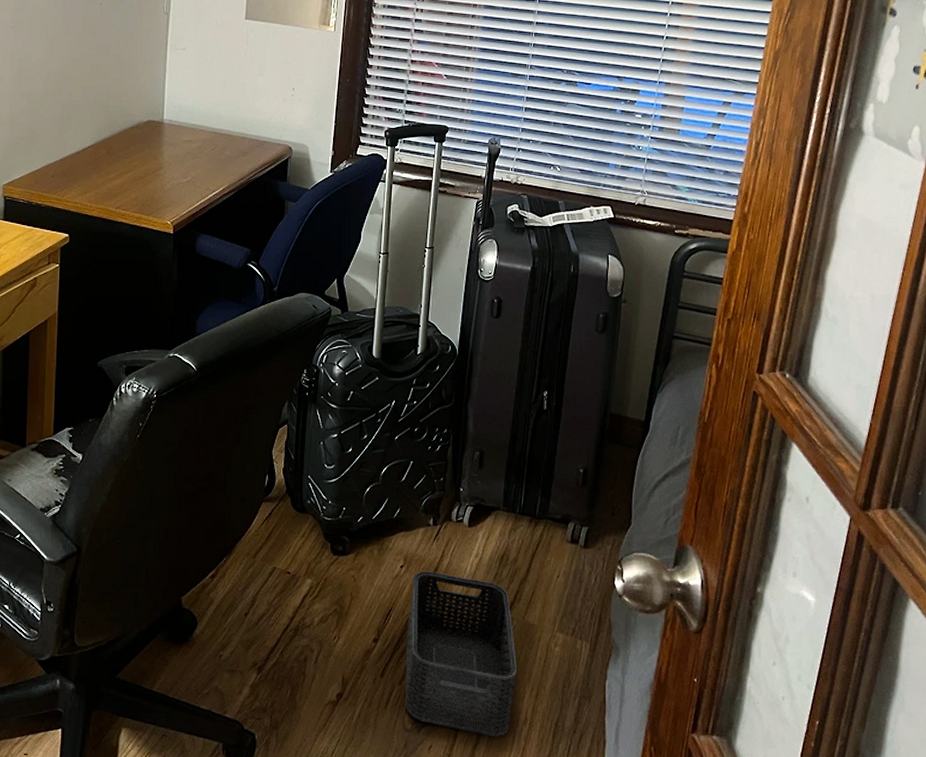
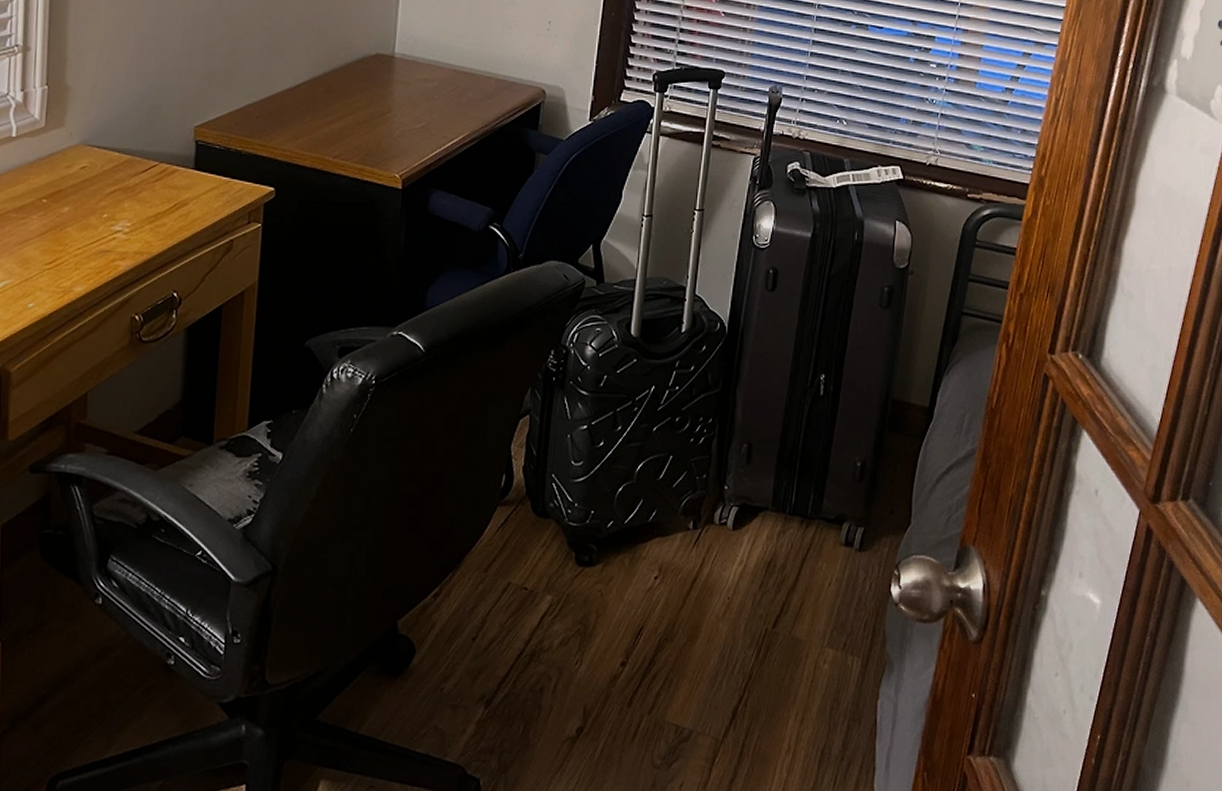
storage bin: present [405,571,517,736] -> none [655,582,781,769]

